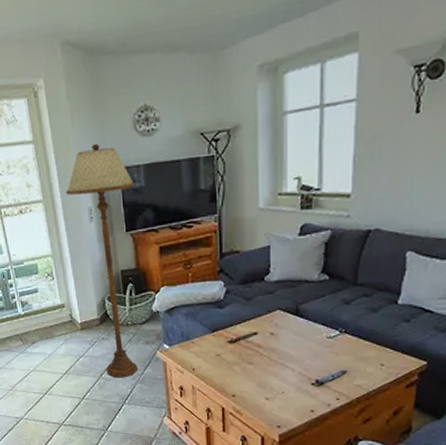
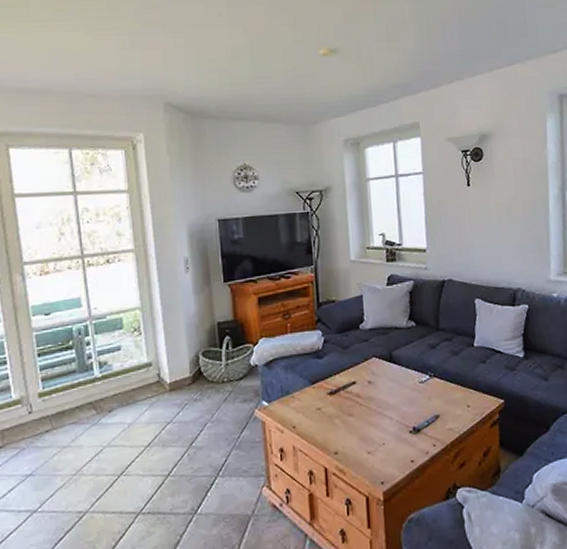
floor lamp: present [65,143,137,378] -> none [160,196,234,446]

